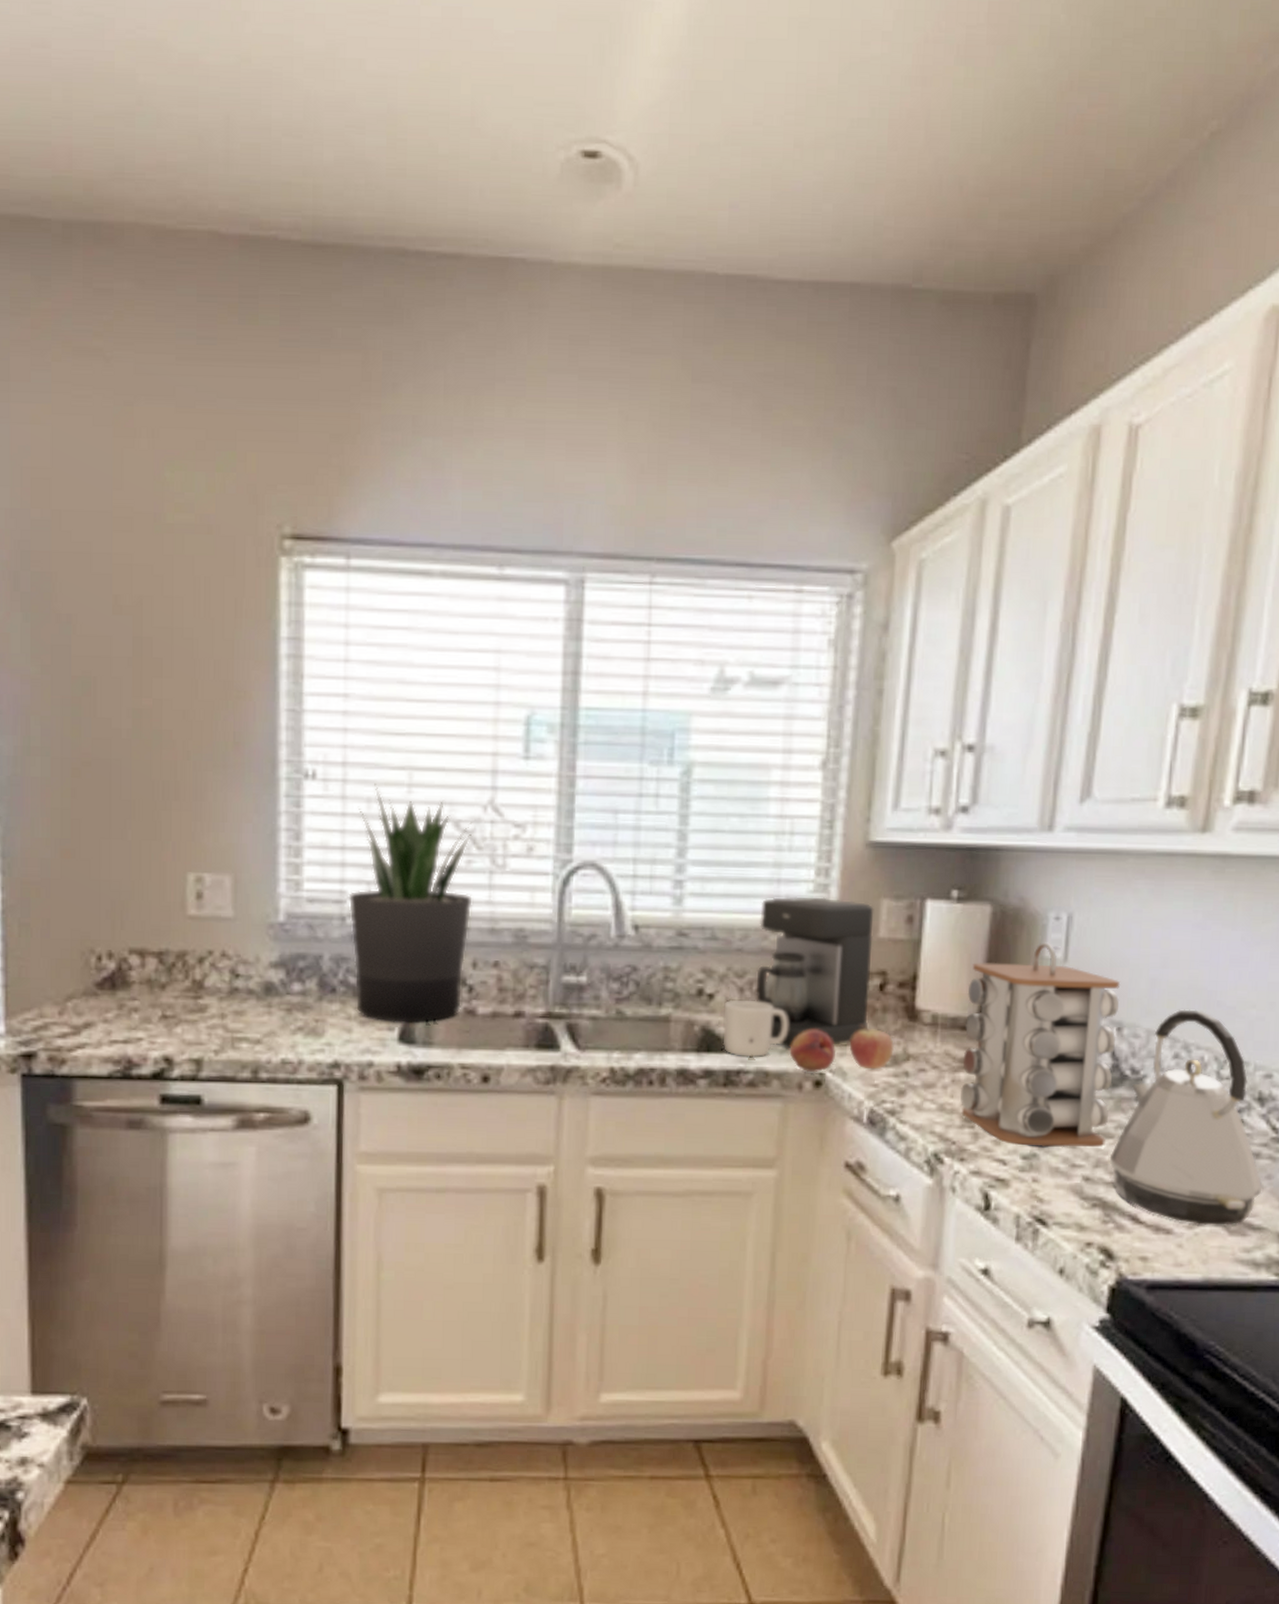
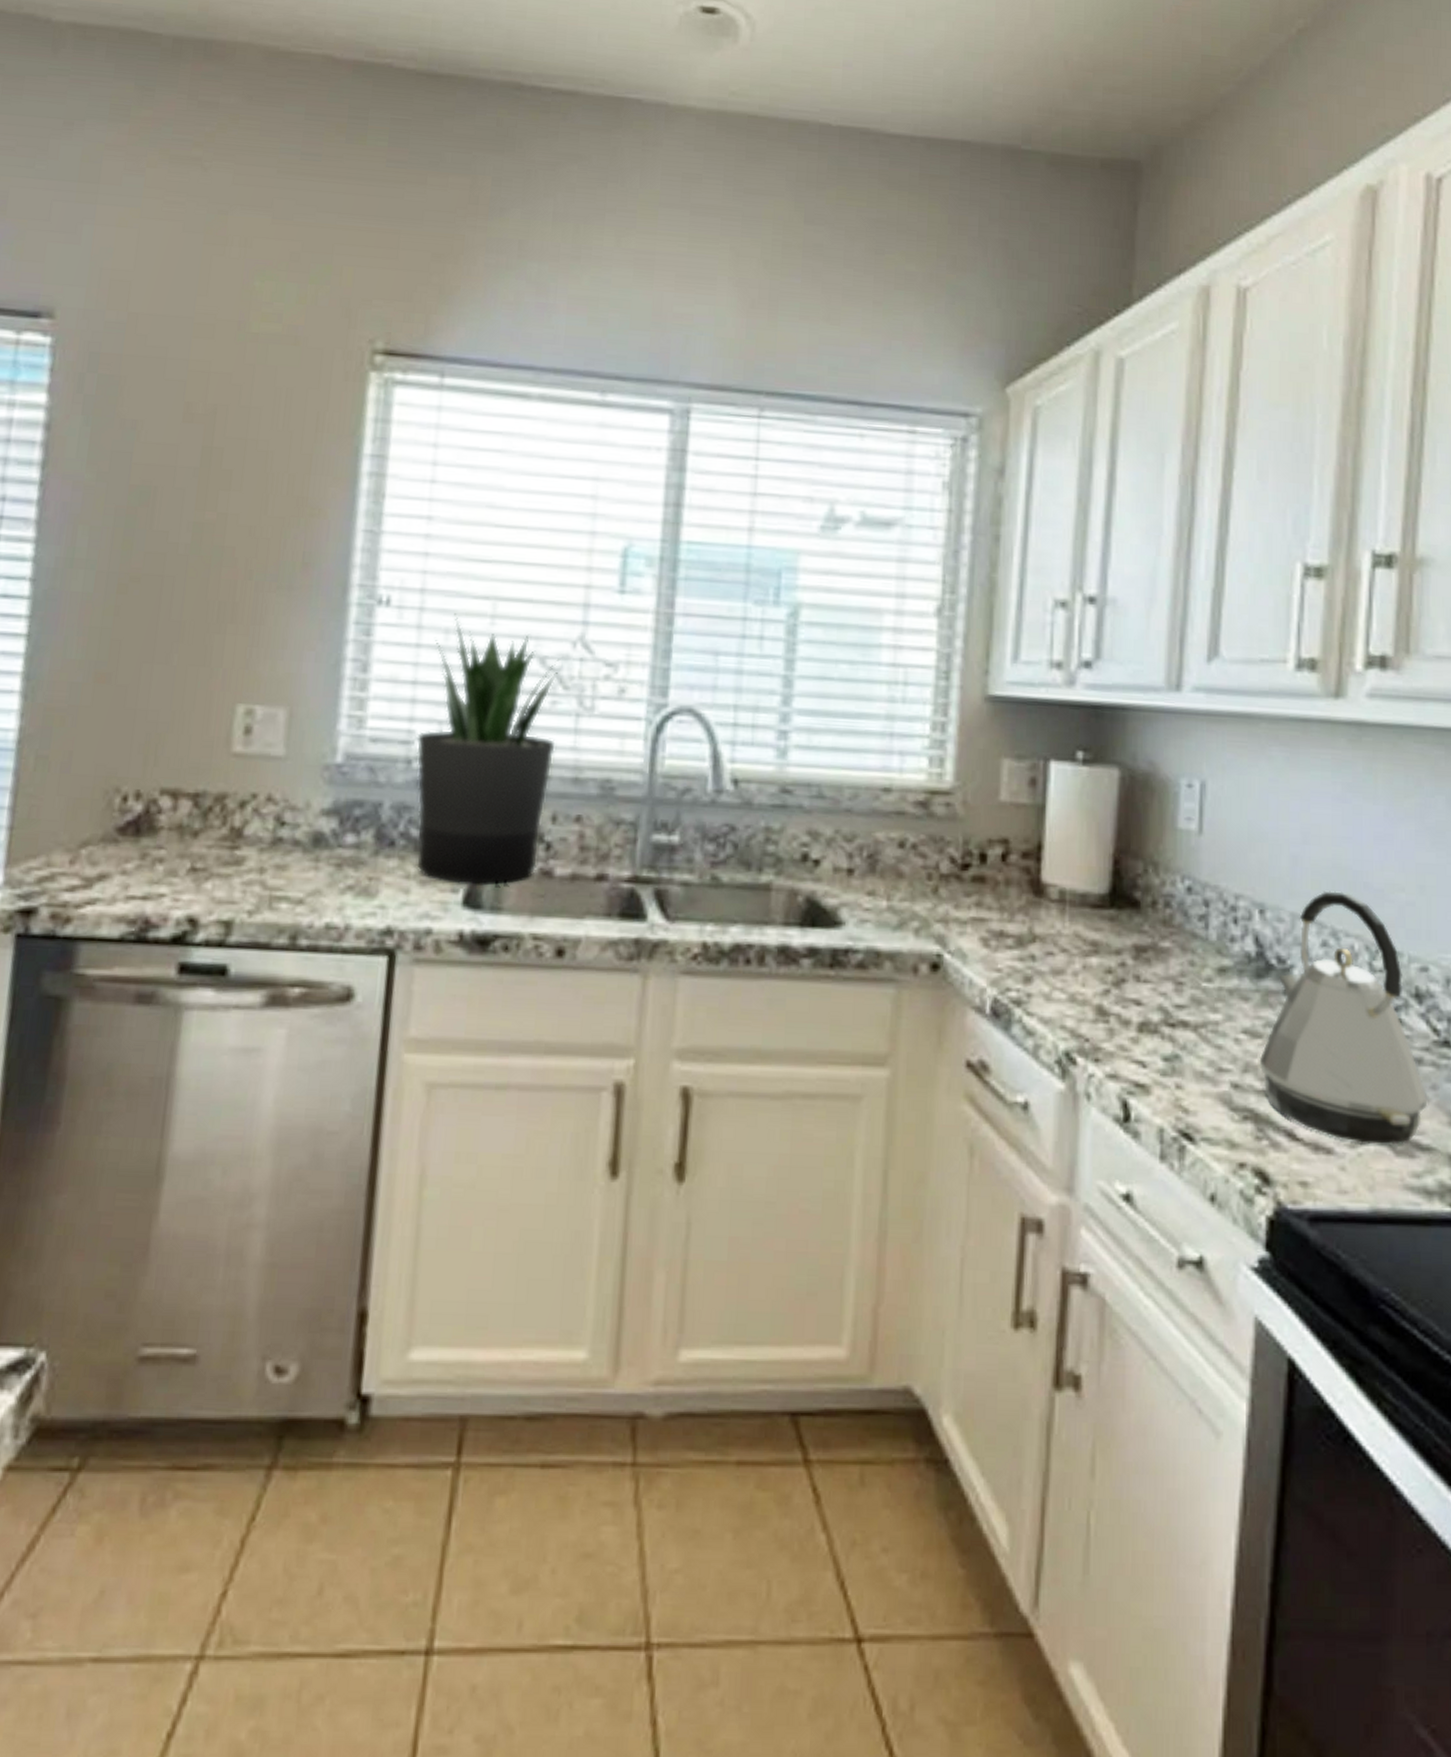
mug: present [723,999,788,1058] -> none [829,866,902,935]
coffee maker: present [756,896,874,1048] -> none [866,752,994,924]
fruit: present [789,1029,835,1072] -> none [903,903,954,953]
fruit: present [848,1025,895,1069] -> none [968,900,1020,951]
spice rack: present [960,942,1121,1148] -> none [1092,811,1261,1049]

